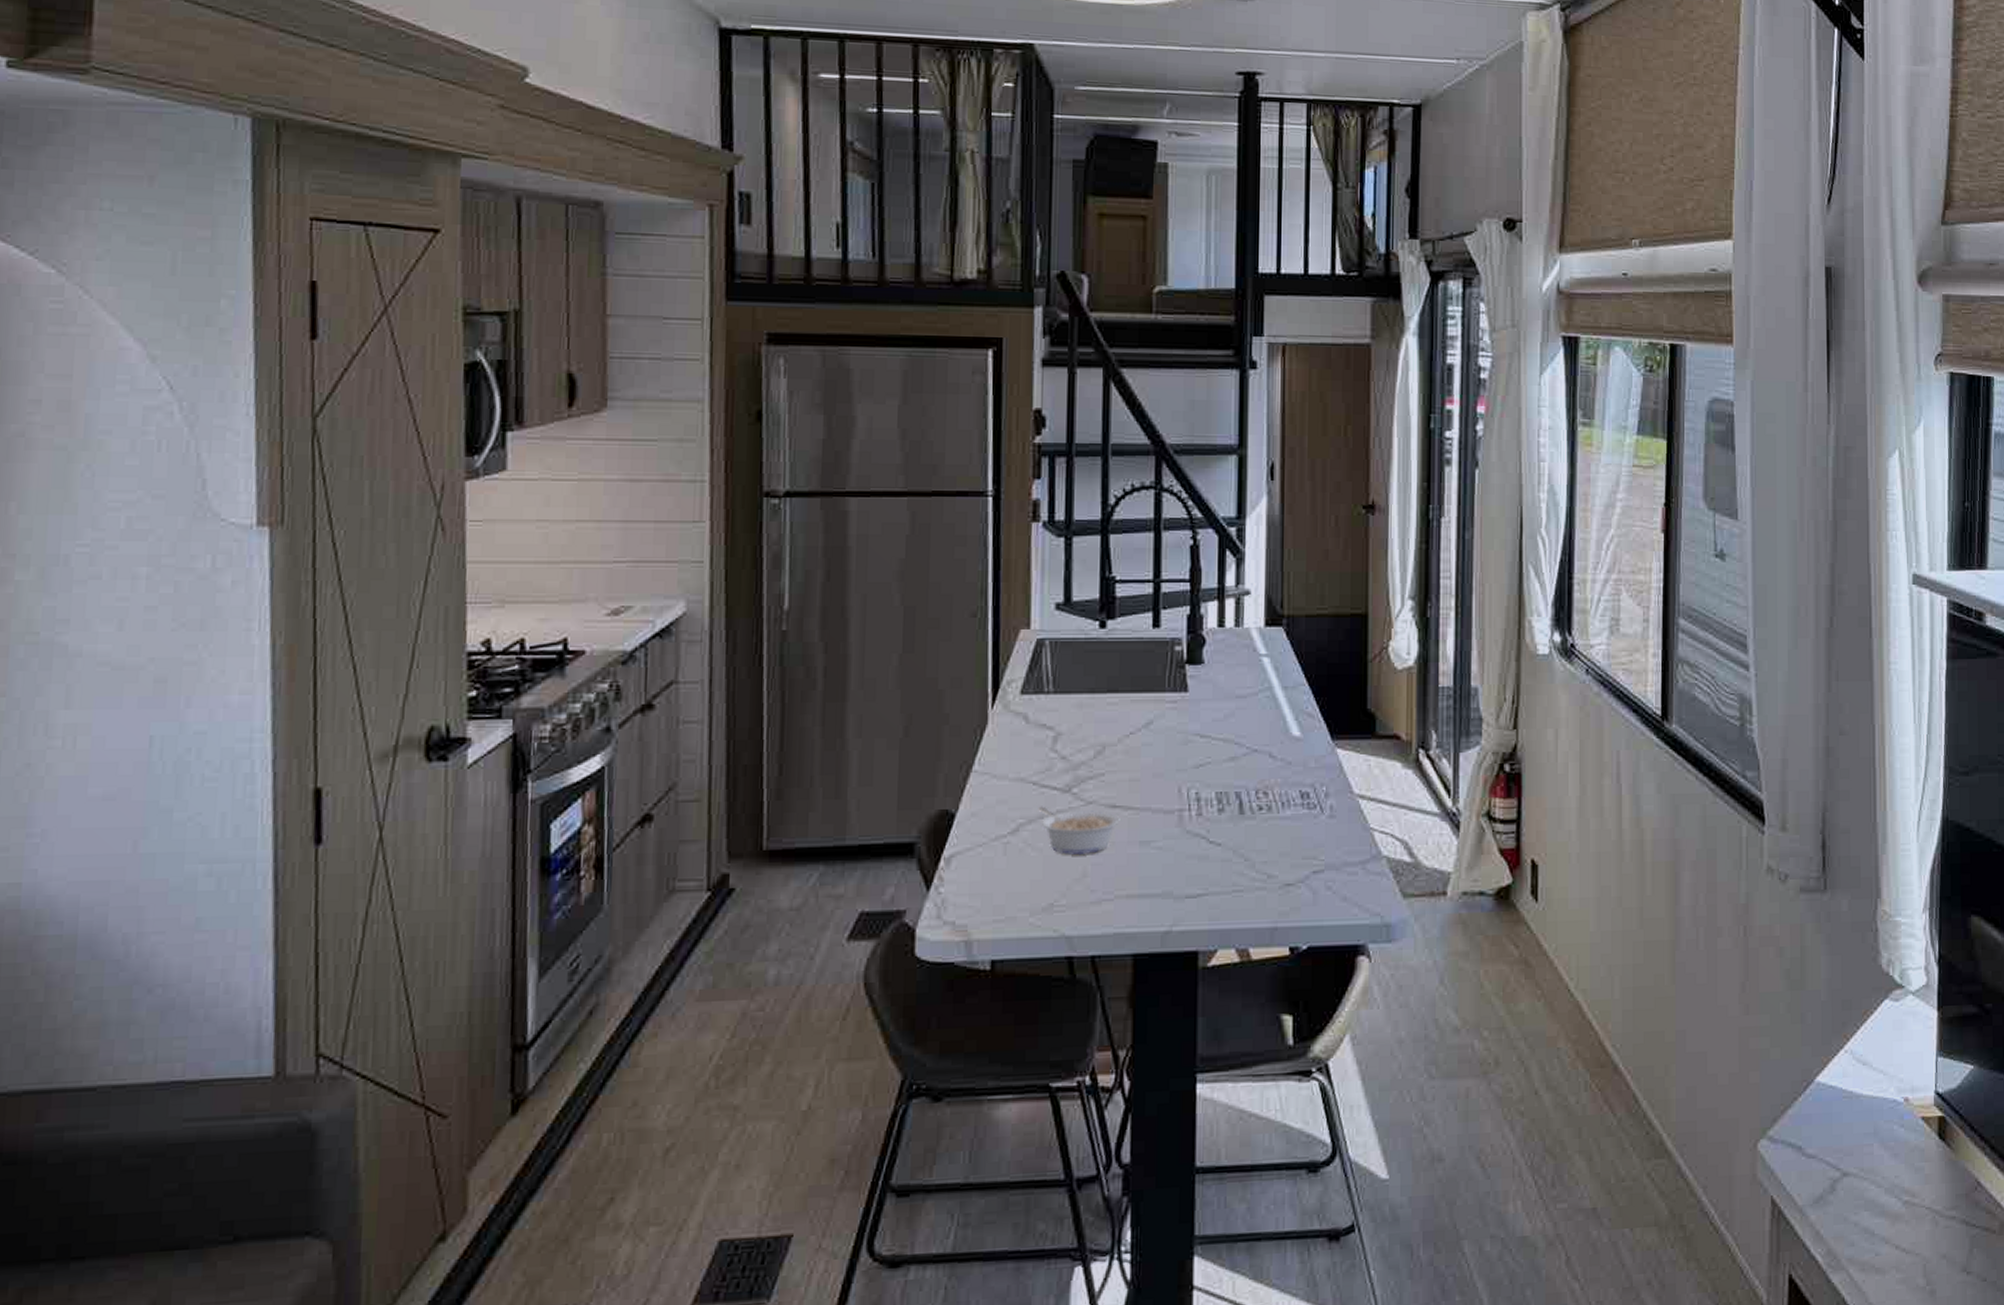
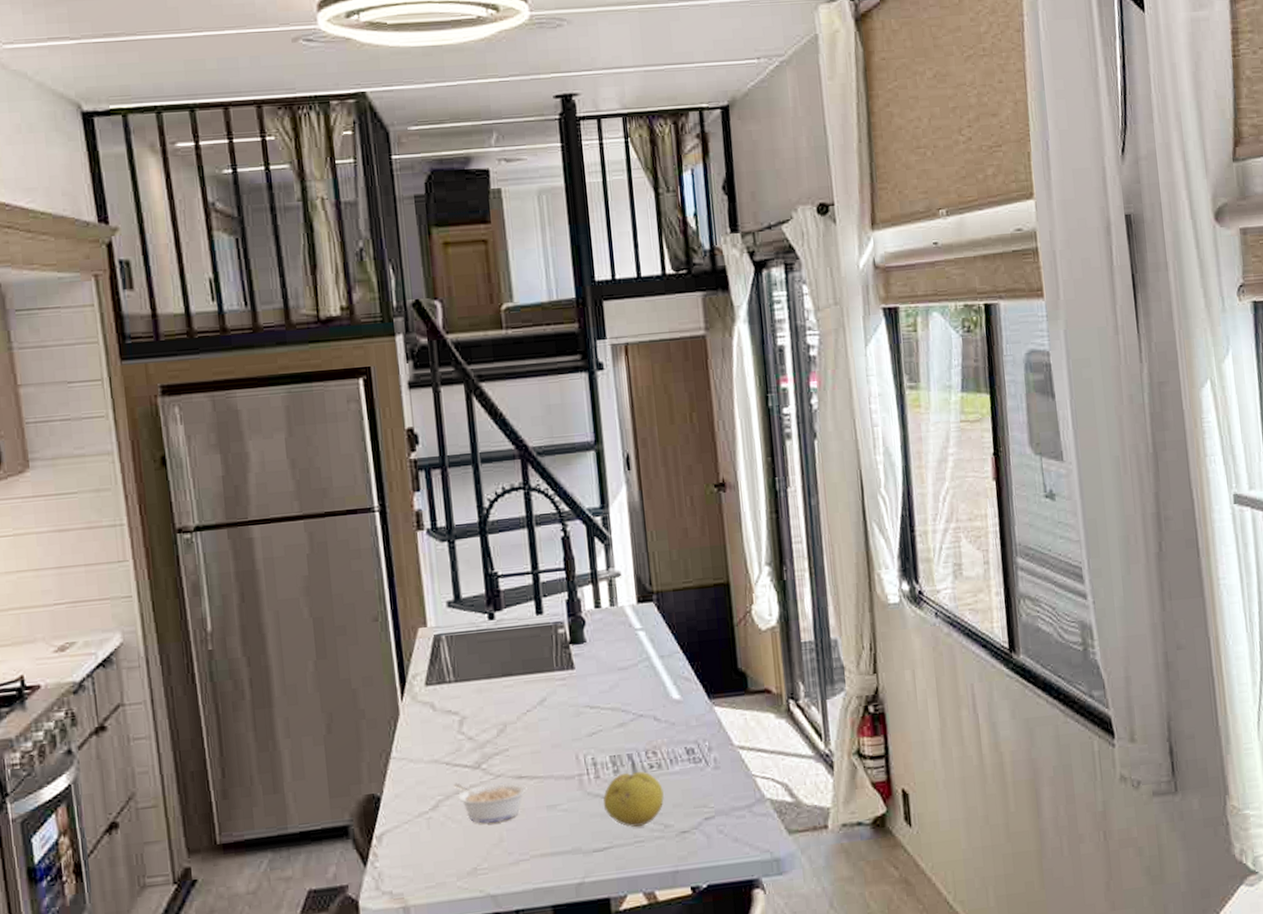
fruit: none [1202,812,1272,874] -> present [603,771,665,827]

